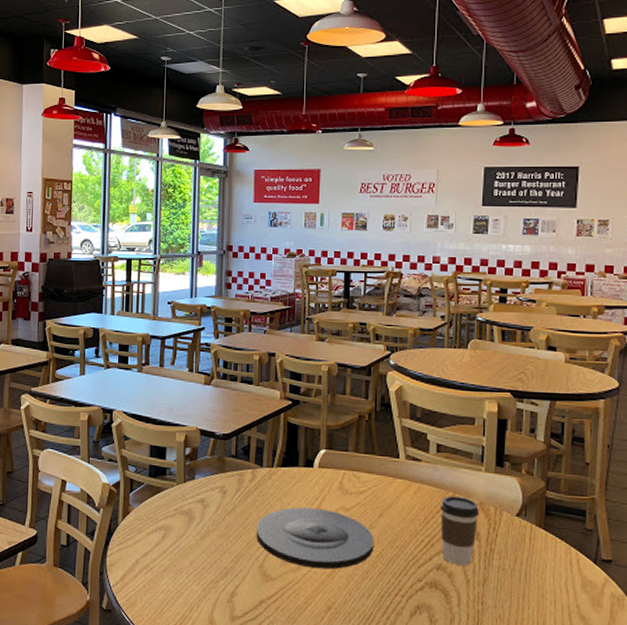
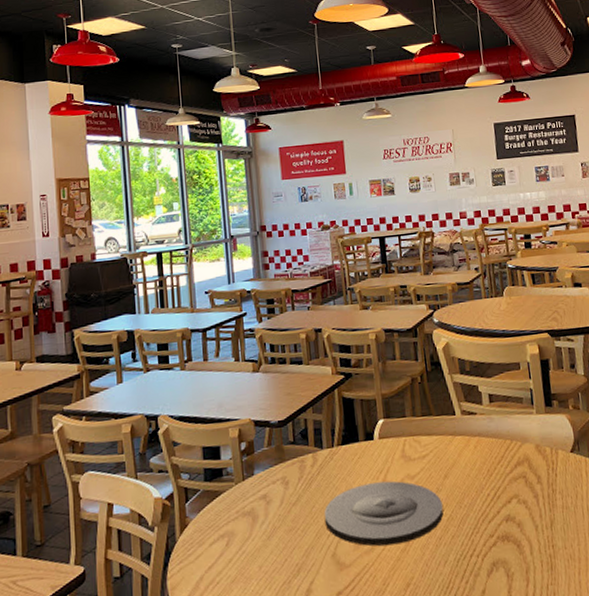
coffee cup: present [441,496,479,566] -> none [500,442,538,513]

